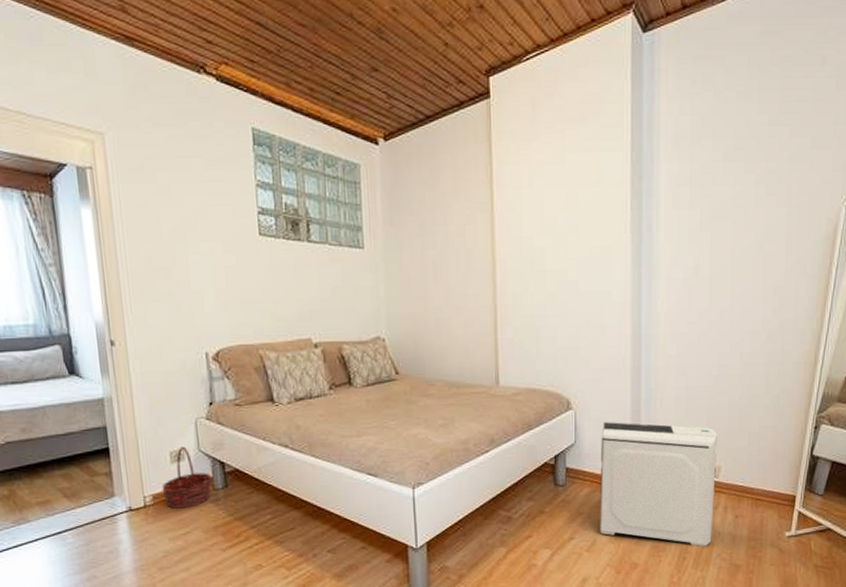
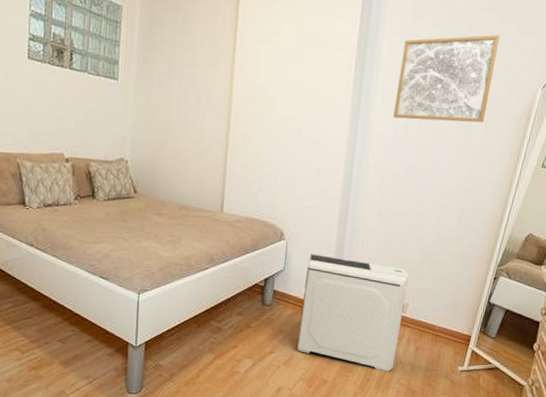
wall art: none [680,151,792,258] -> present [393,34,500,123]

